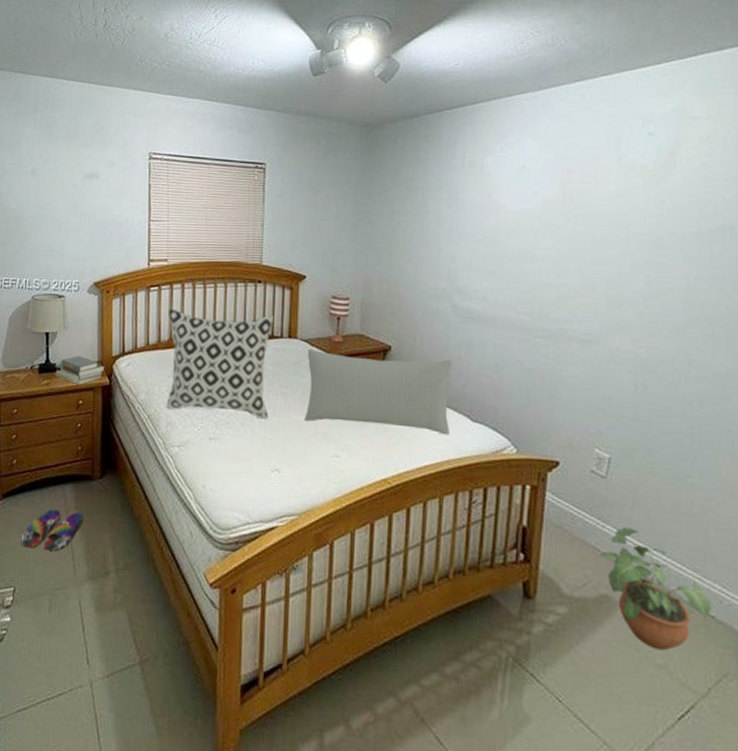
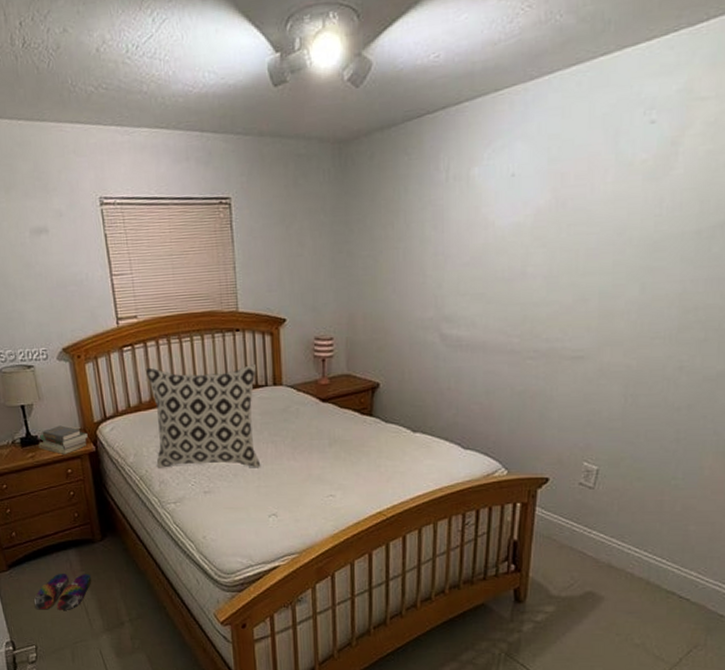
pillow: present [305,348,452,435] -> none [294,390,442,466]
potted plant: present [601,526,713,651] -> none [587,530,688,632]

